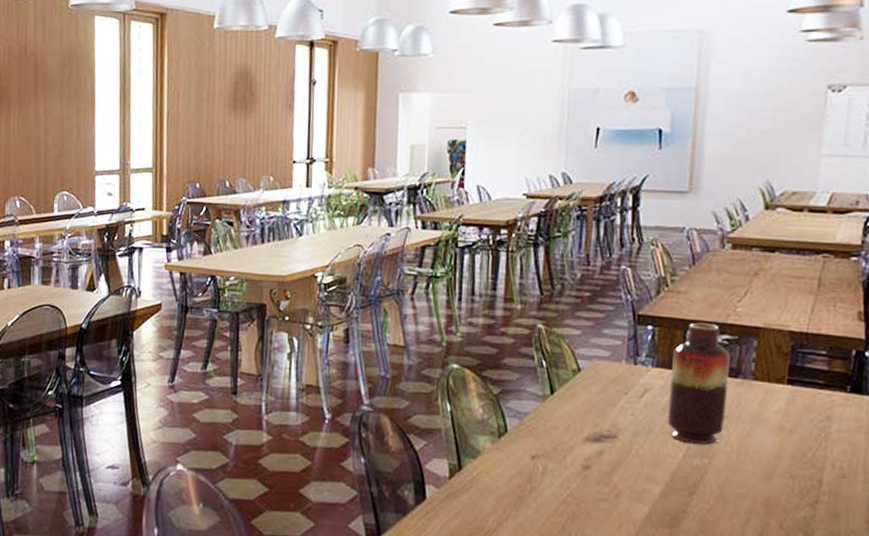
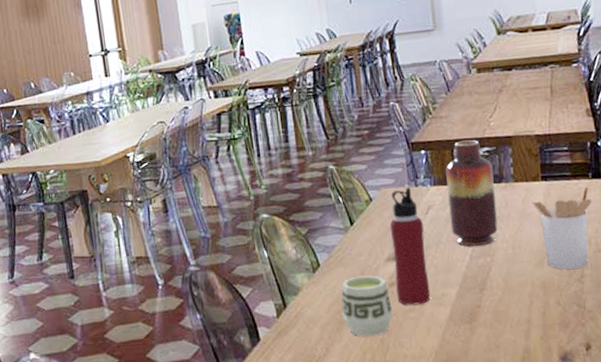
cup: none [522,451,582,521] -> present [341,275,393,337]
water bottle: none [590,363,635,496] -> present [389,187,431,306]
utensil holder: none [770,399,845,492] -> present [531,185,592,270]

